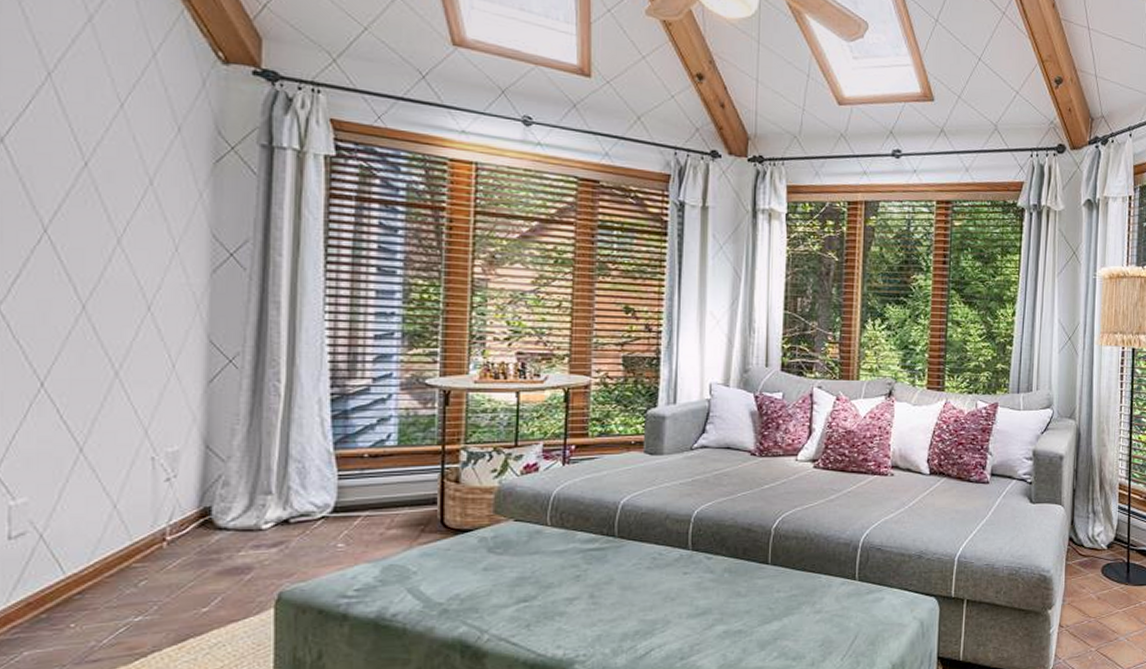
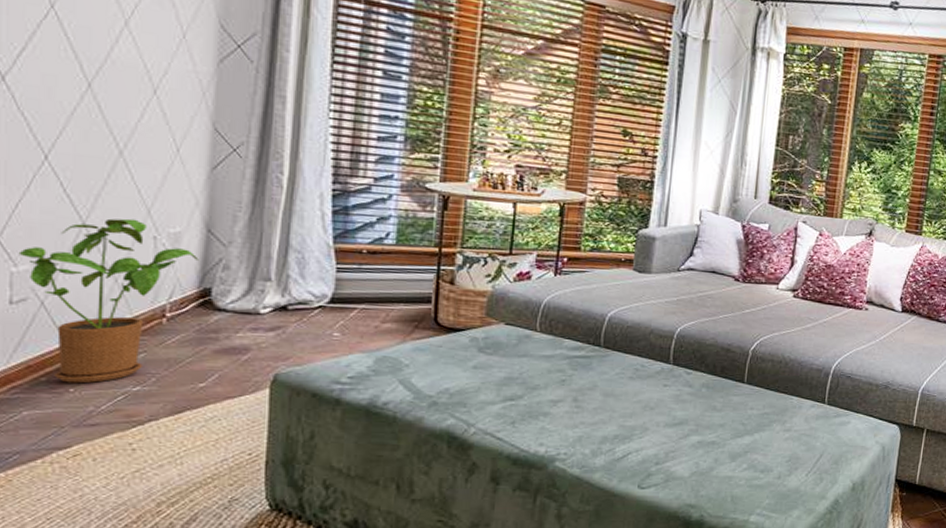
house plant: none [16,441,198,618] -> present [18,218,199,384]

